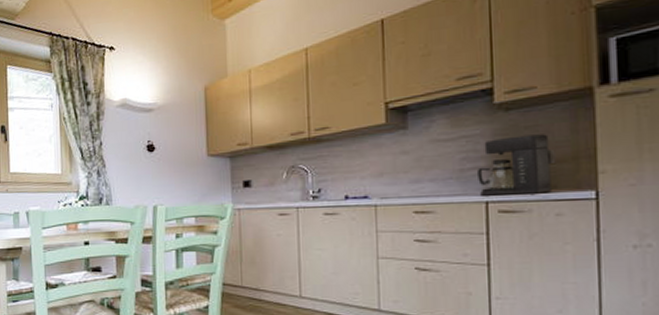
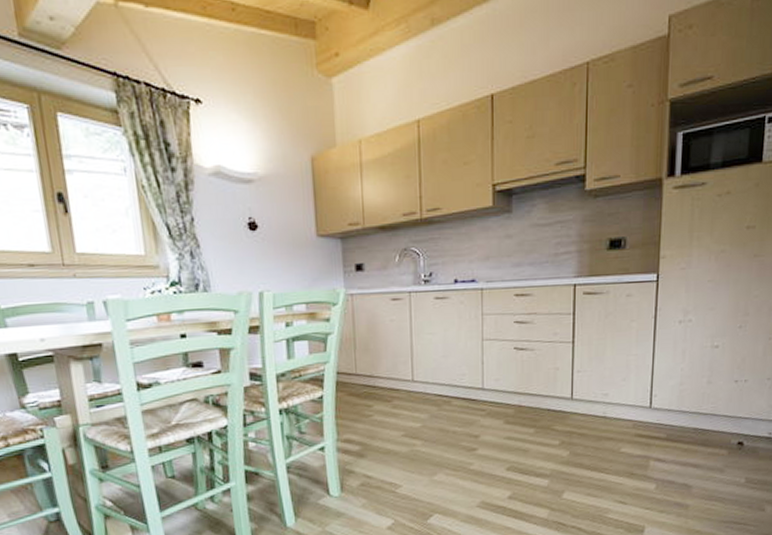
coffee maker: present [478,134,551,198] -> none [569,221,626,281]

